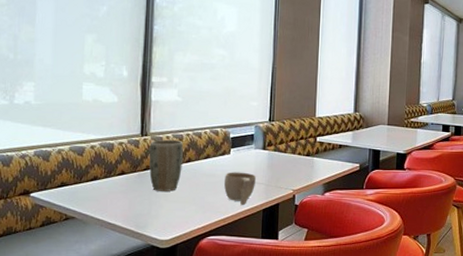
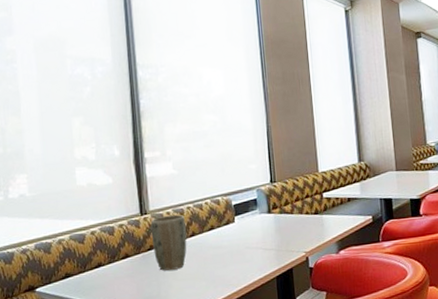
cup: present [224,172,257,205] -> none [232,239,266,275]

